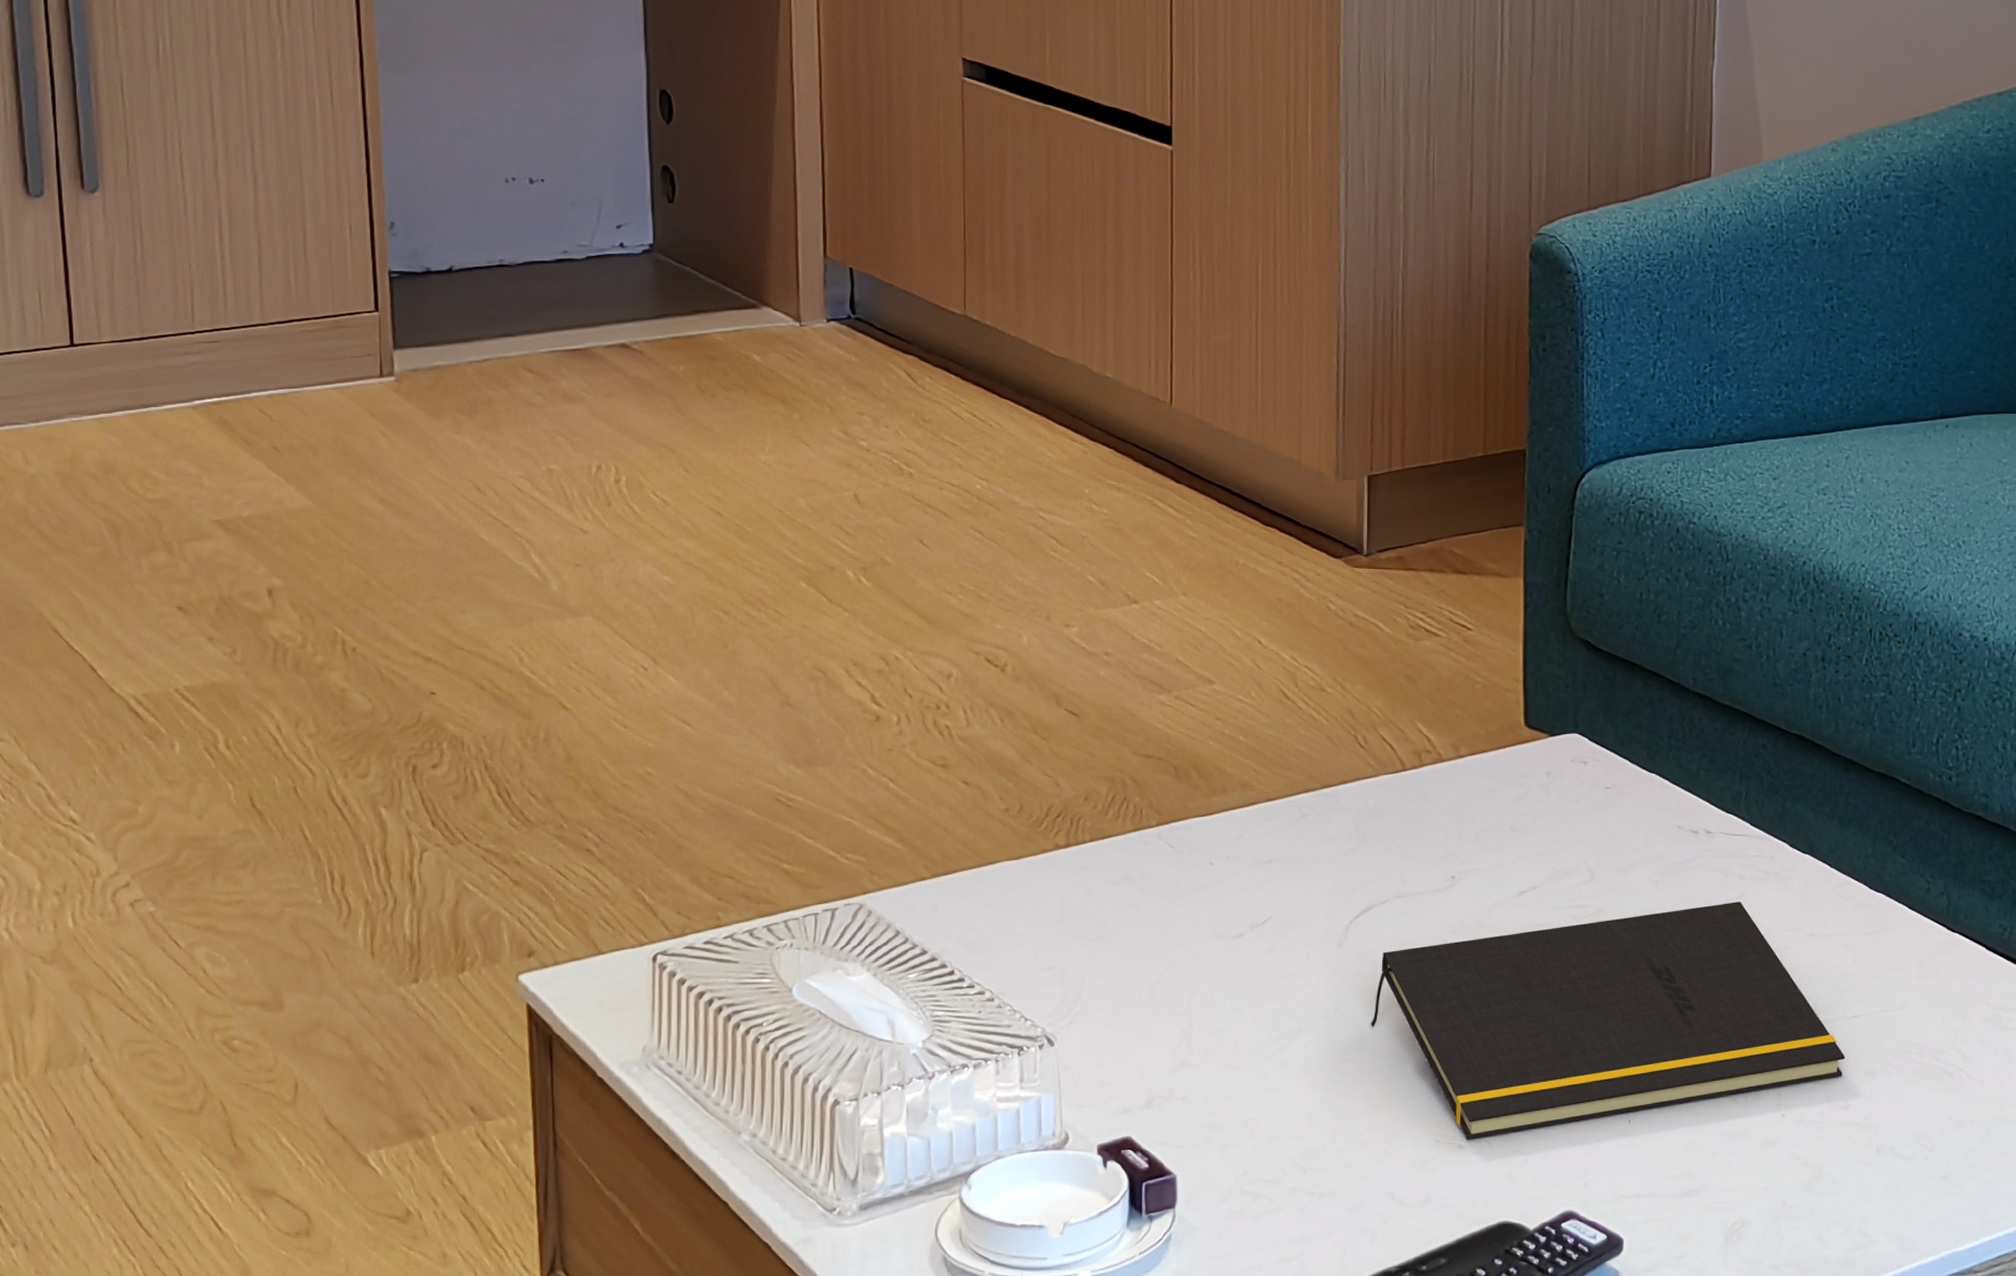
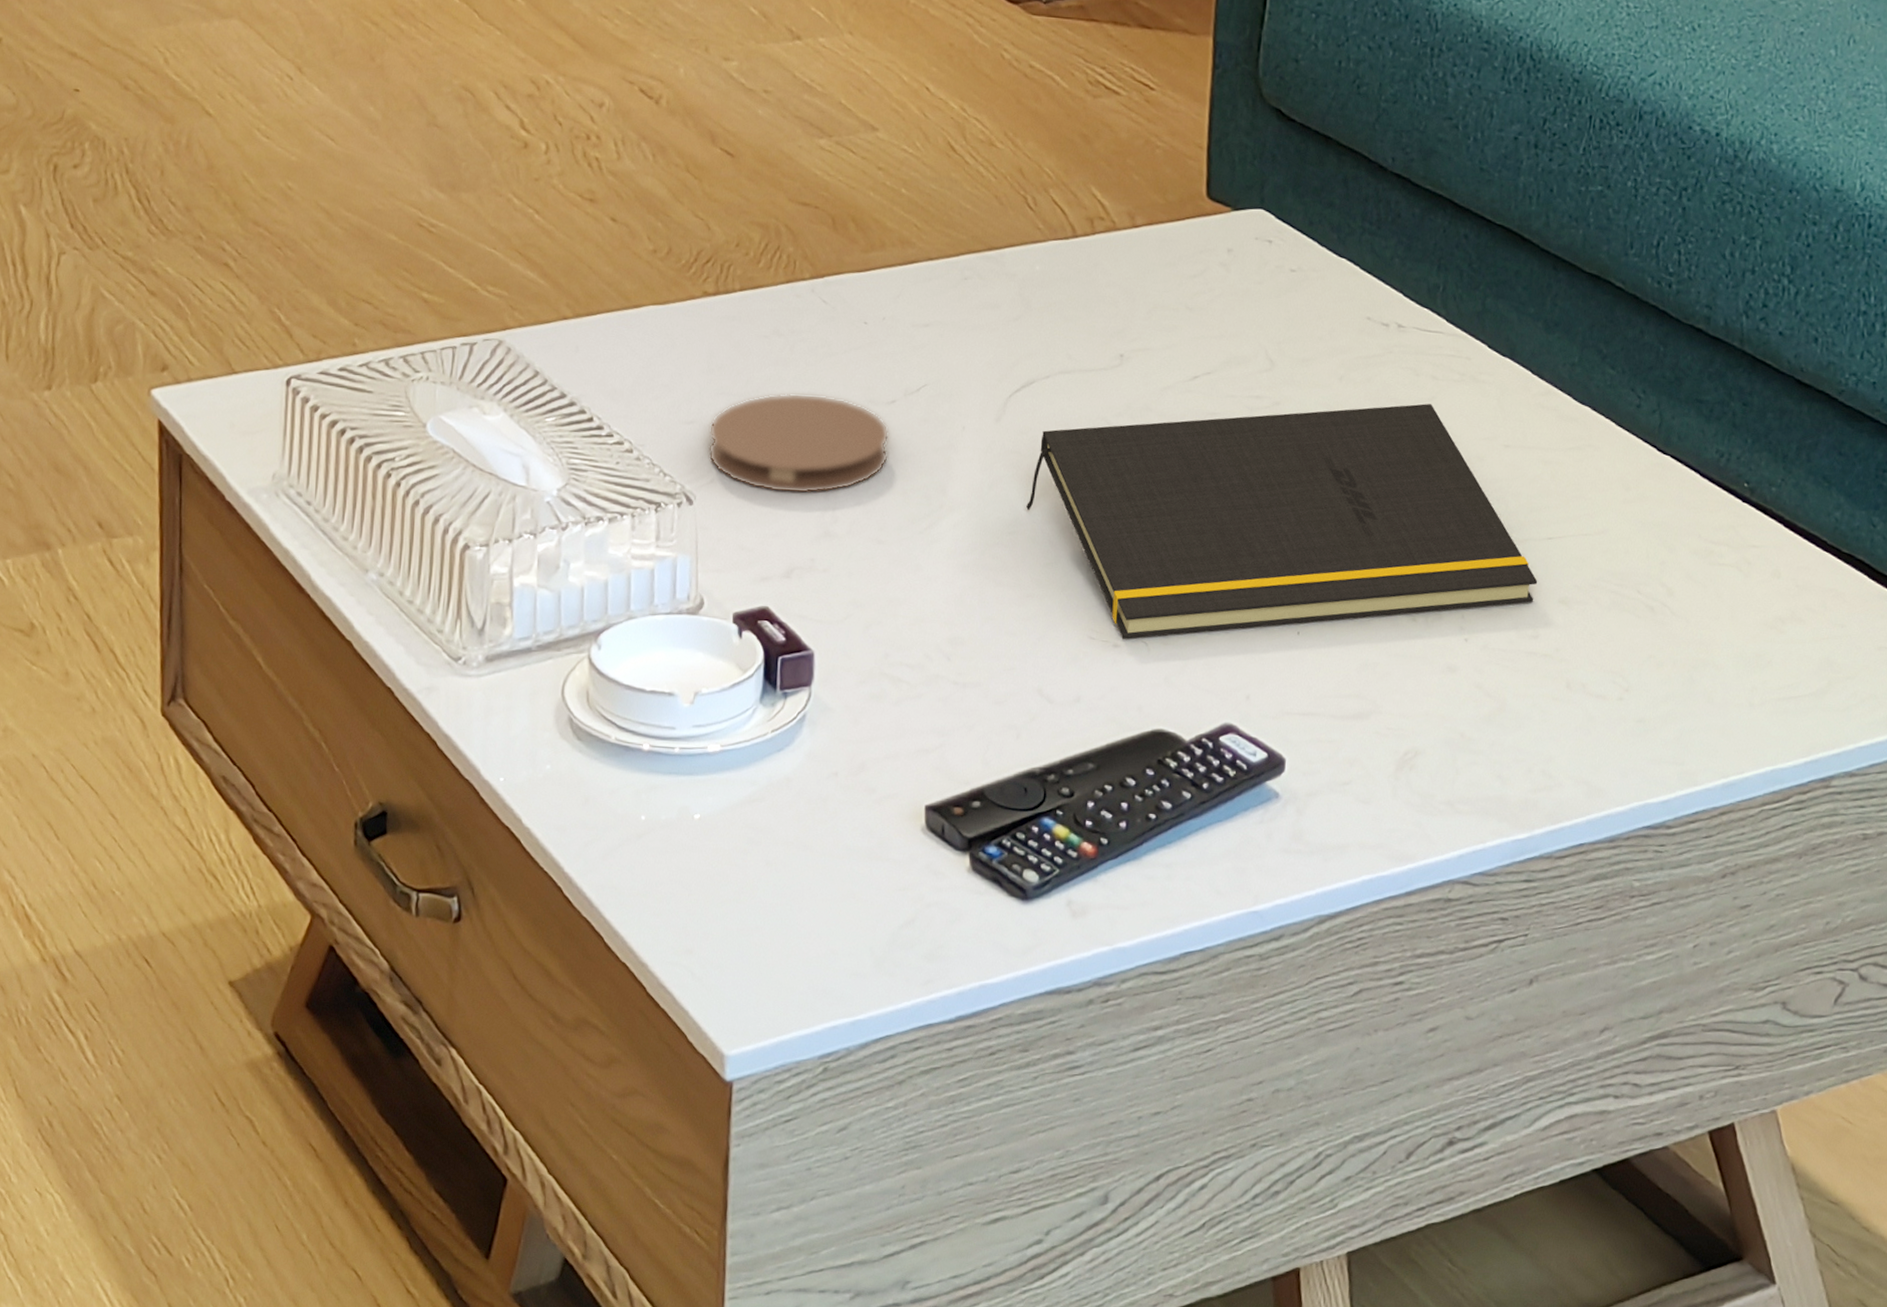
coaster: none [1066,934,1239,1028] -> present [708,393,890,494]

